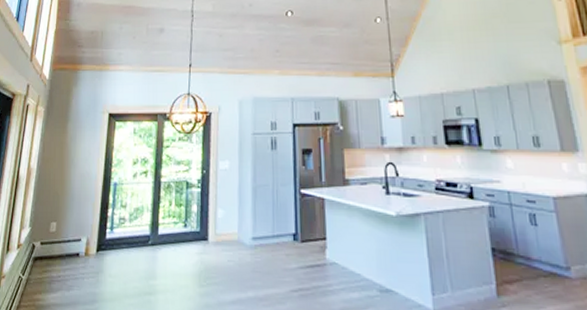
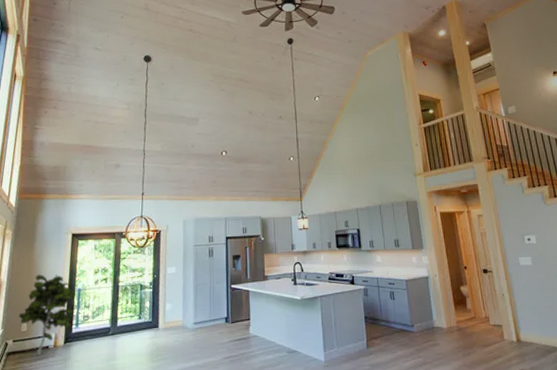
indoor plant: none [48,162,110,265] -> present [19,274,75,356]

